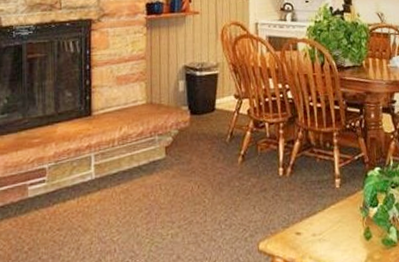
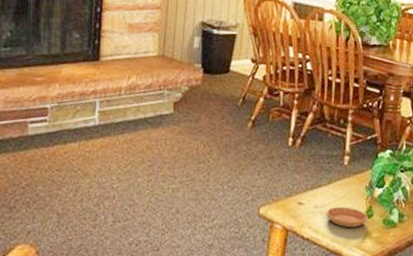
saucer: none [325,231,367,253] -> present [327,206,368,227]

